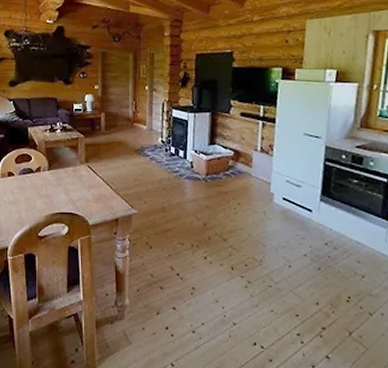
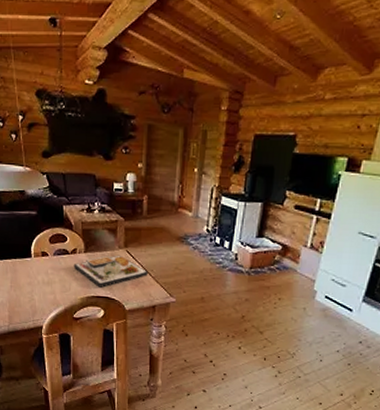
food plate: none [38,170,110,204] -> present [73,255,149,288]

